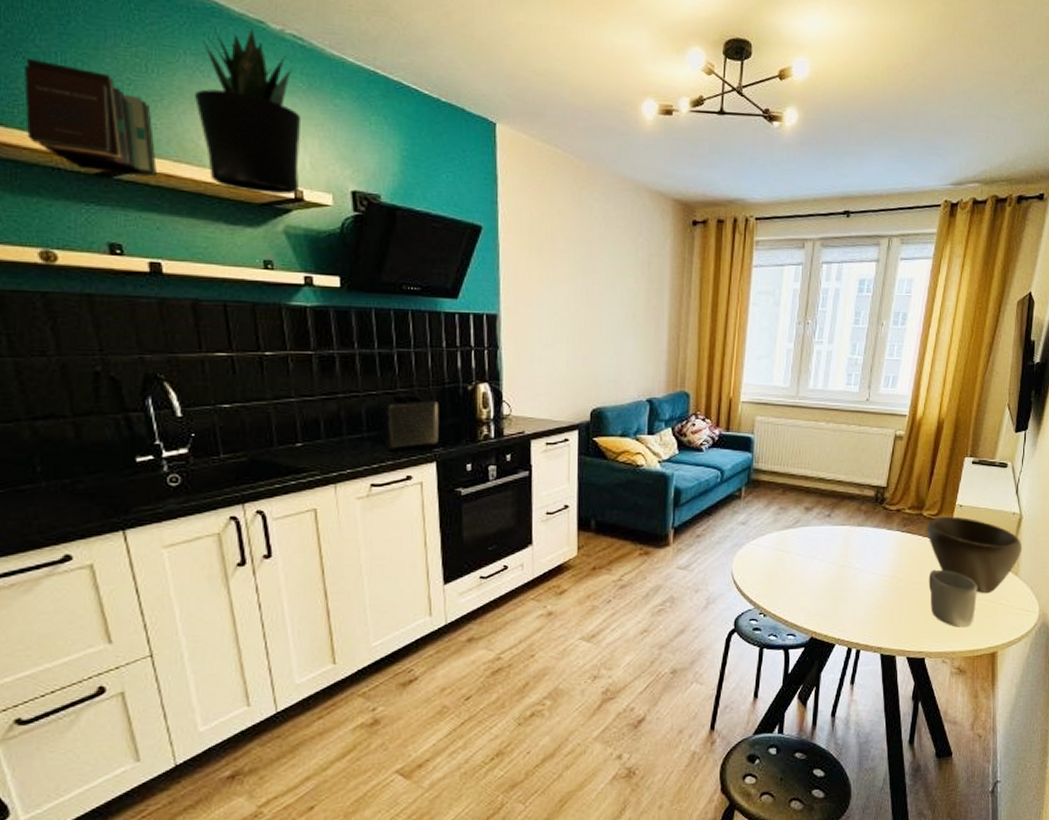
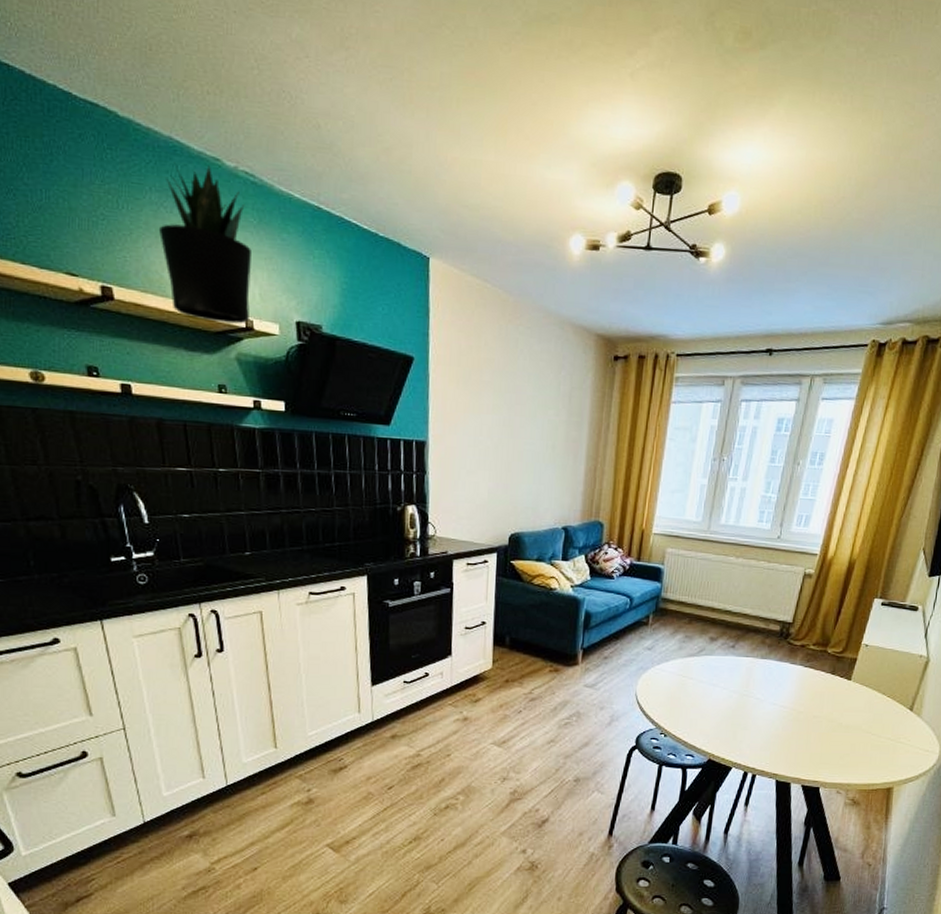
books: present [24,58,157,177] -> none [15,195,127,306]
toaster: present [376,392,439,453] -> none [315,511,371,565]
bowl: present [926,516,1022,593] -> none [830,654,927,731]
mug: present [928,569,977,628] -> none [828,704,878,763]

